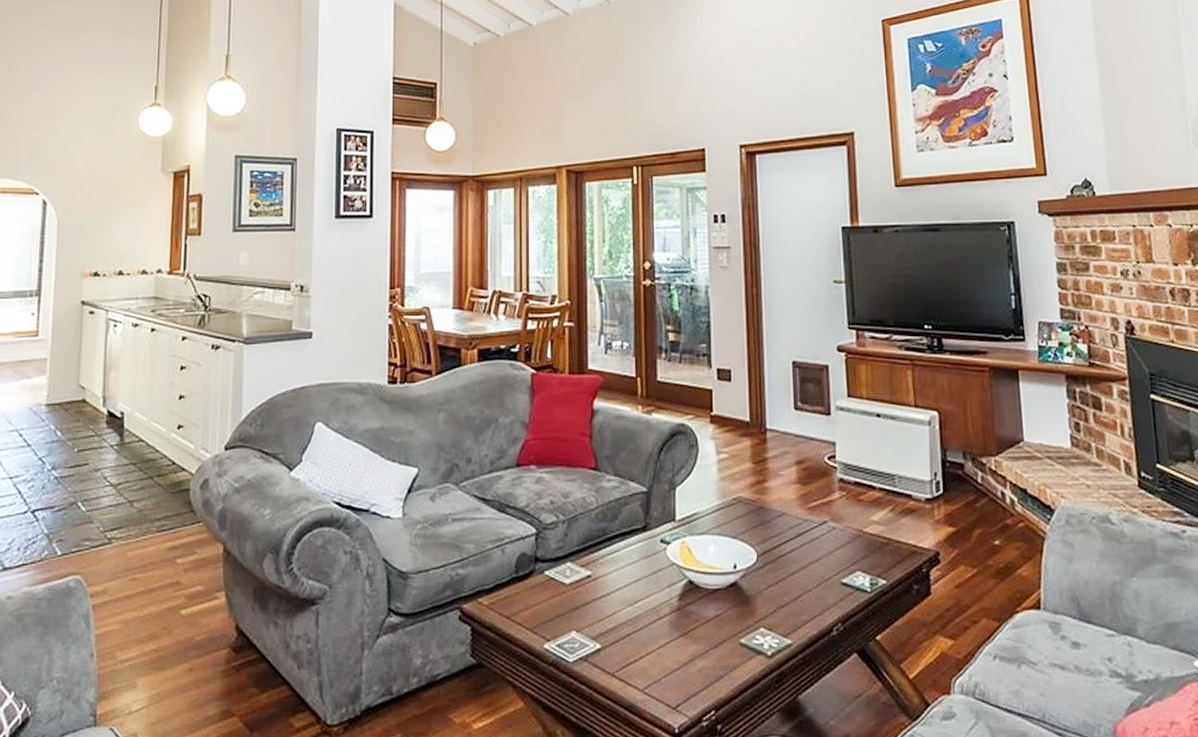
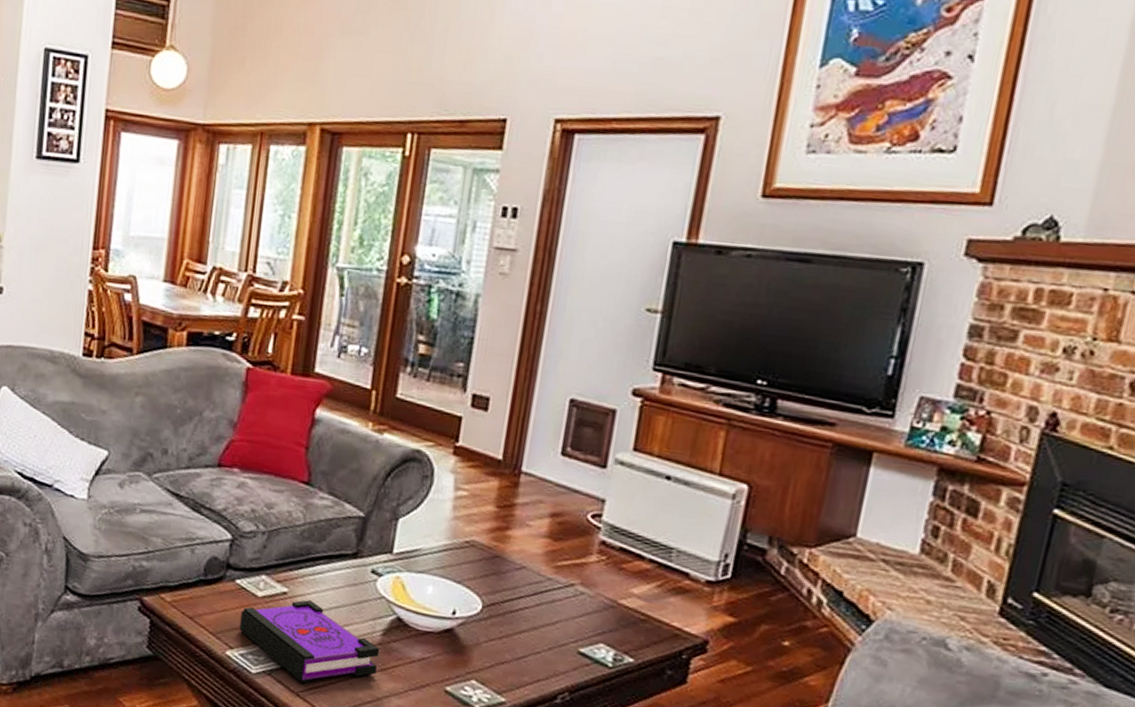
board game: none [553,579,680,663] -> present [239,600,380,683]

